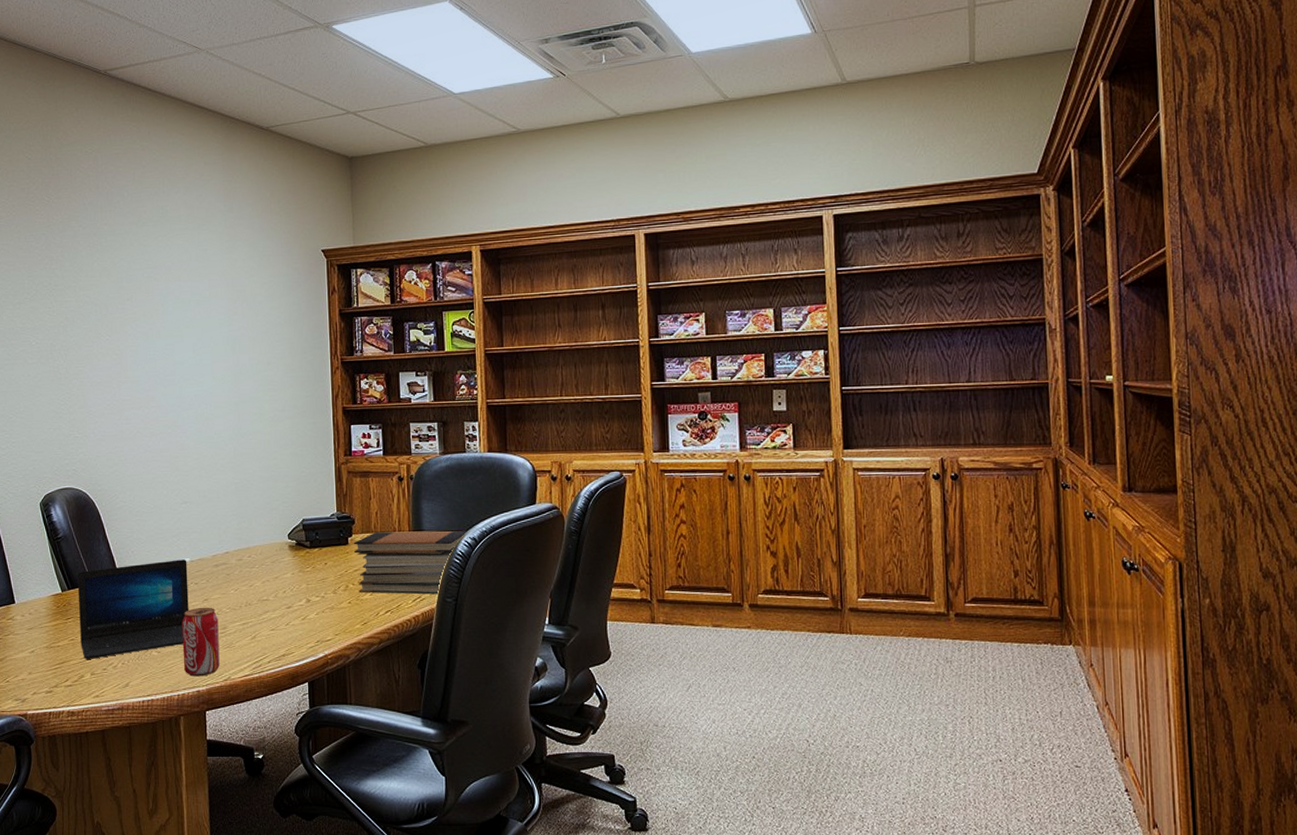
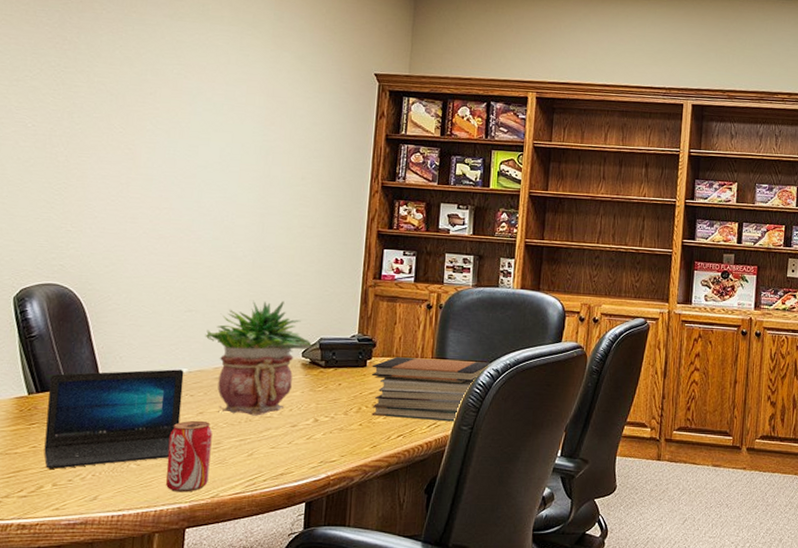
potted plant: none [201,485,297,600] -> present [205,300,313,416]

